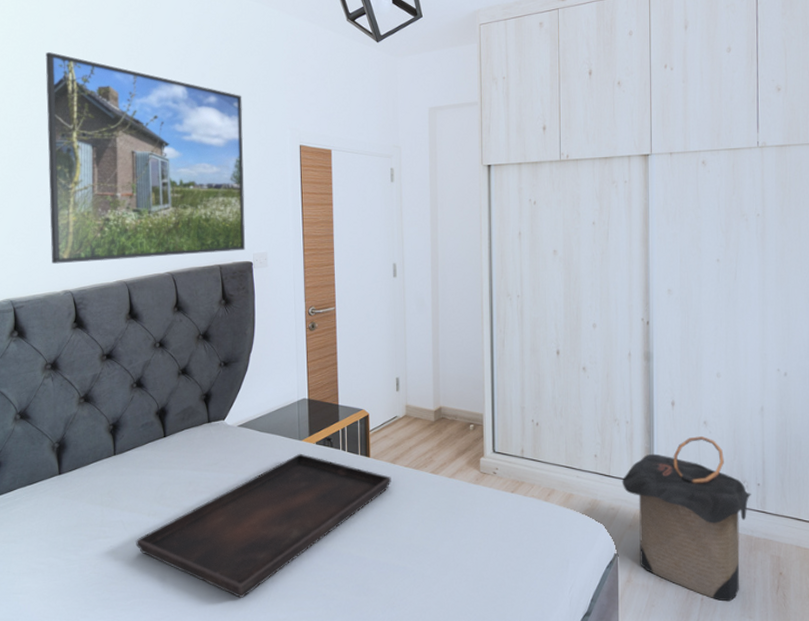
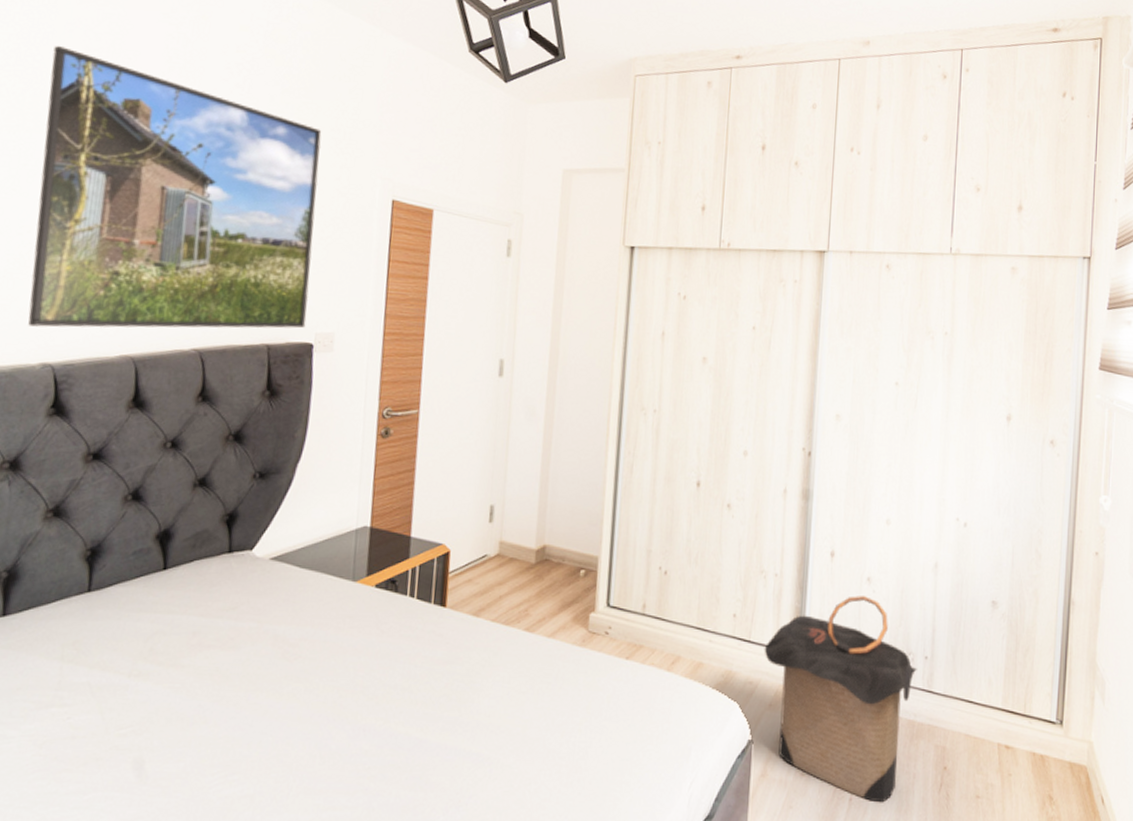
serving tray: present [136,453,391,598] -> none [105,598,472,792]

